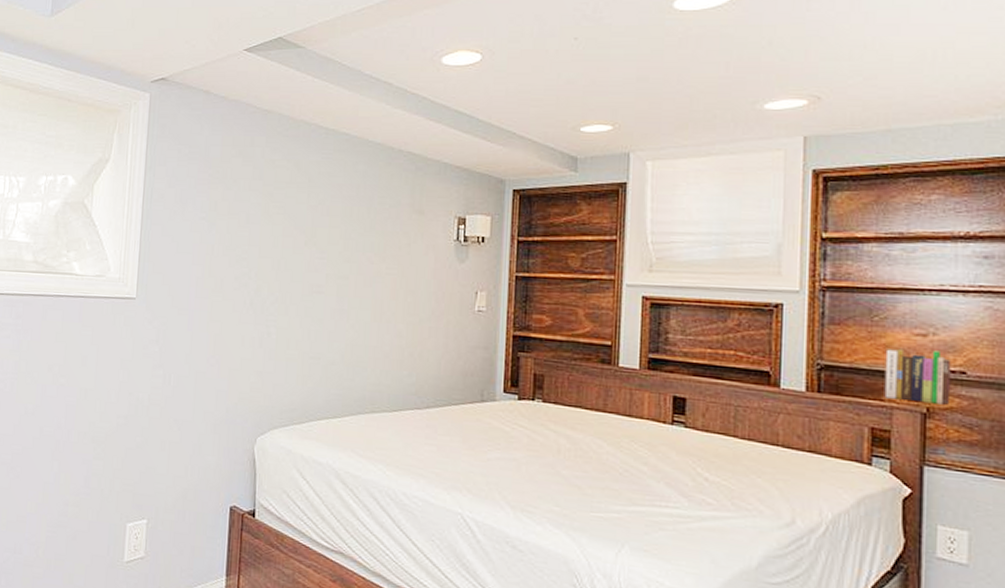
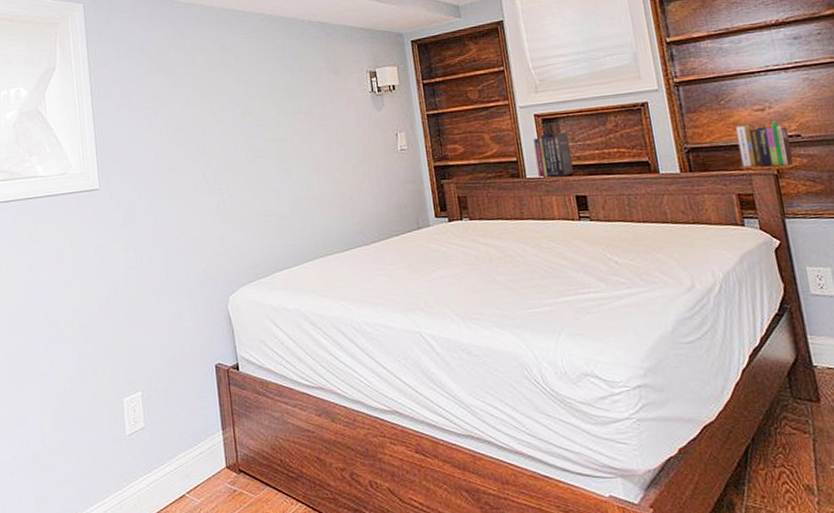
books: none [634,320,677,372] -> present [533,132,573,178]

